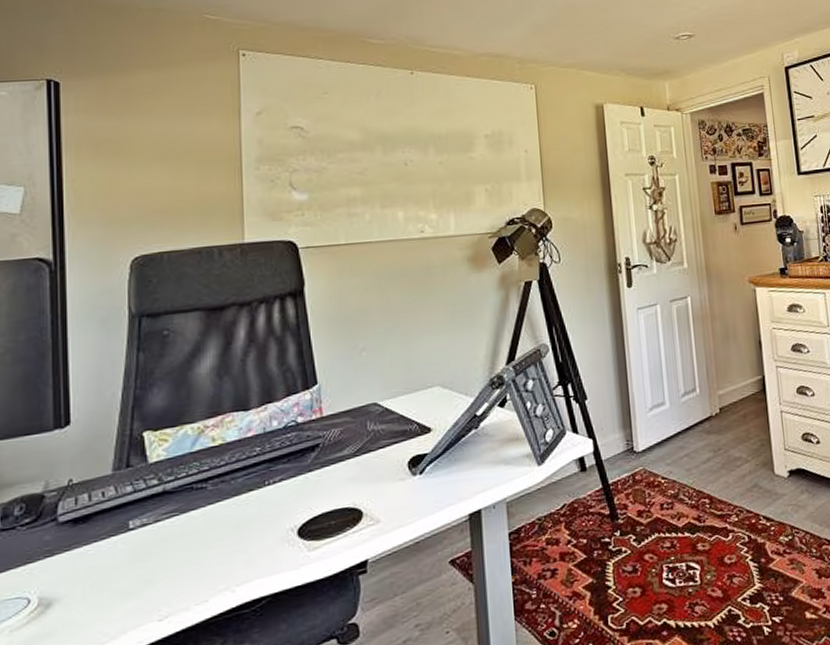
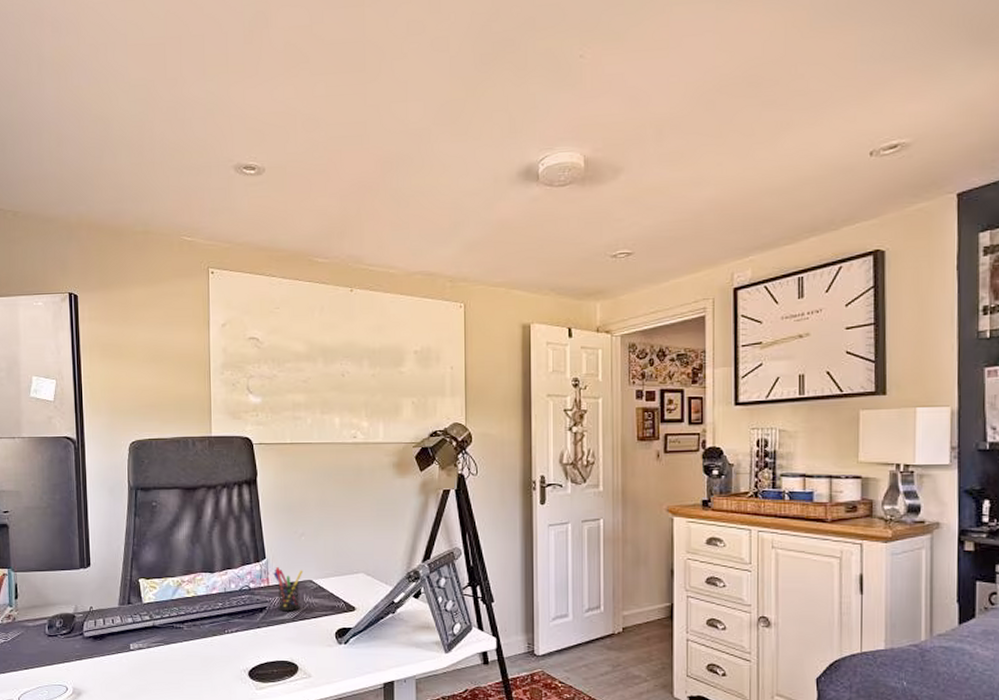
pen holder: none [327,392,366,447] -> present [273,567,304,612]

